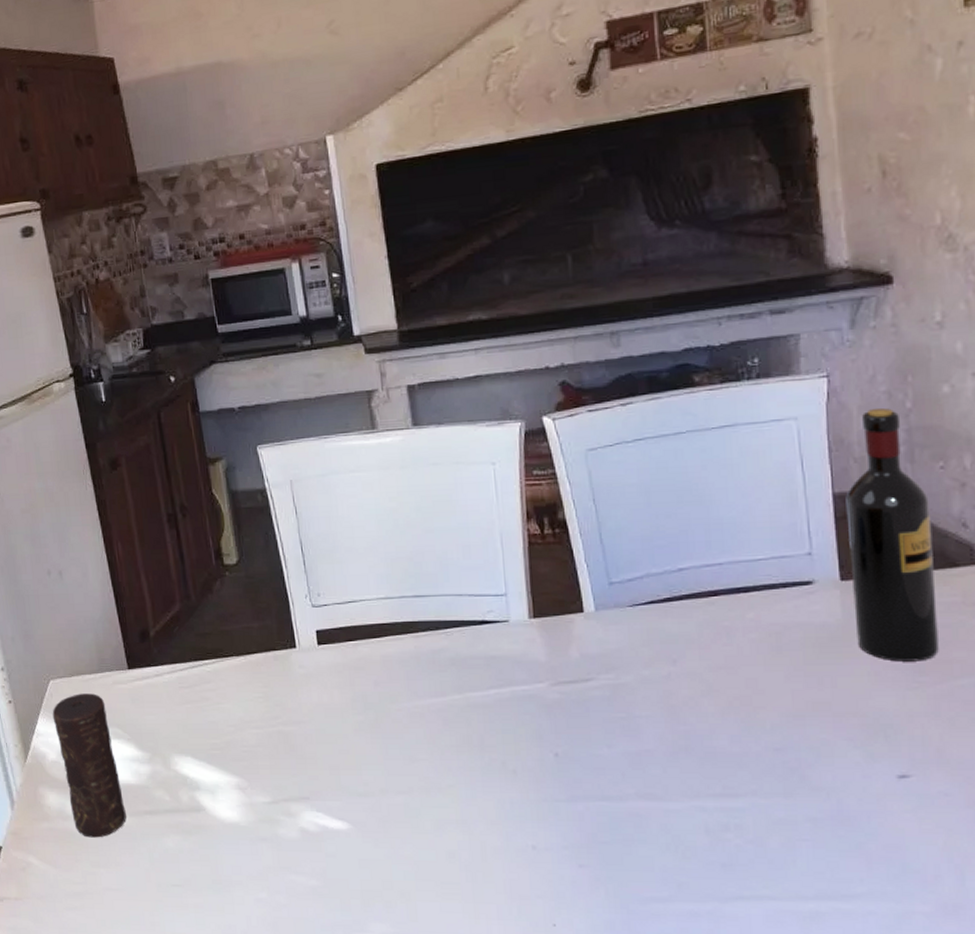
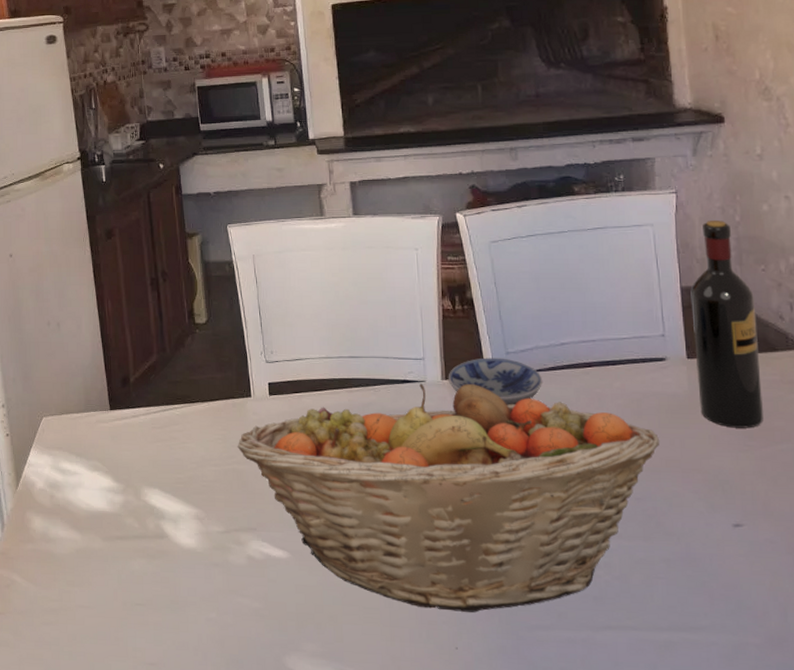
candle: present [52,693,127,838] -> none [43,430,100,560]
fruit basket: none [282,622,804,885] -> present [237,383,659,613]
bowl: none [536,589,655,645] -> present [448,357,542,405]

